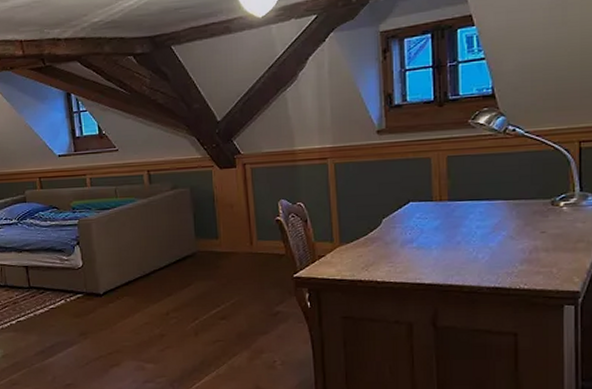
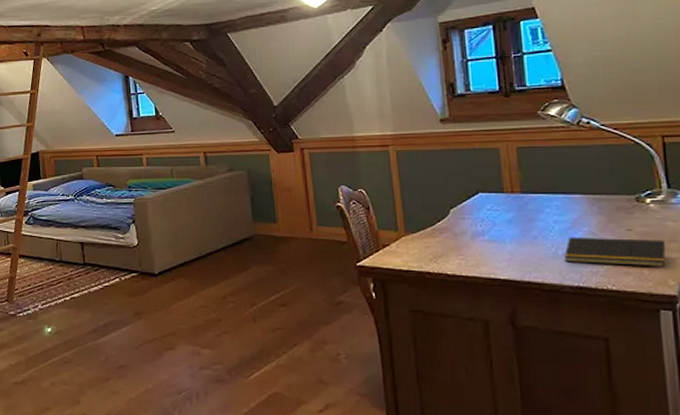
notepad: none [483,240,573,266] -> present [564,237,666,268]

